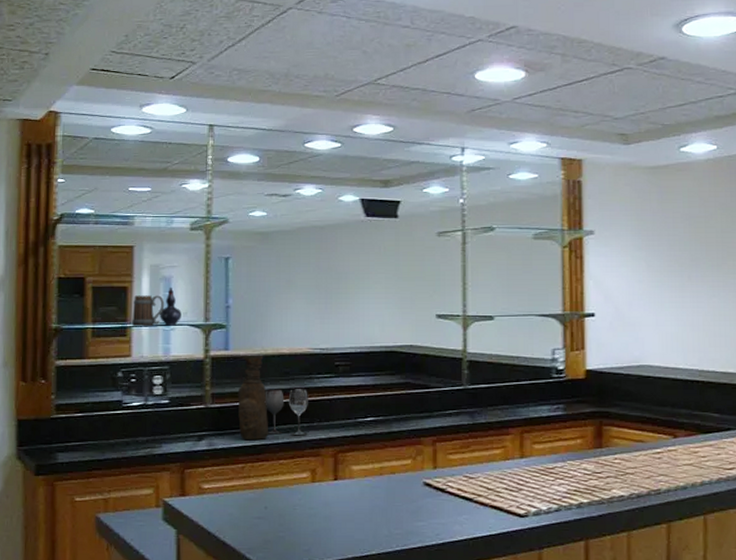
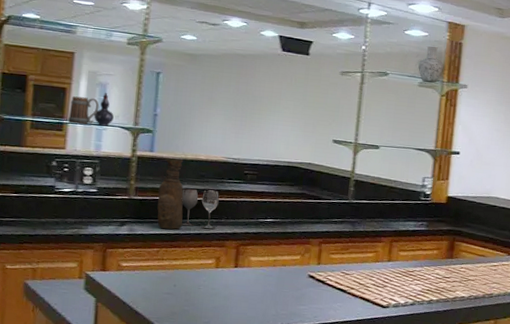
decorative bottle: none [530,187,561,233] -> present [418,45,444,83]

